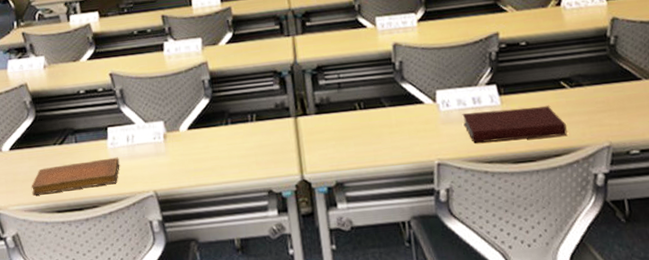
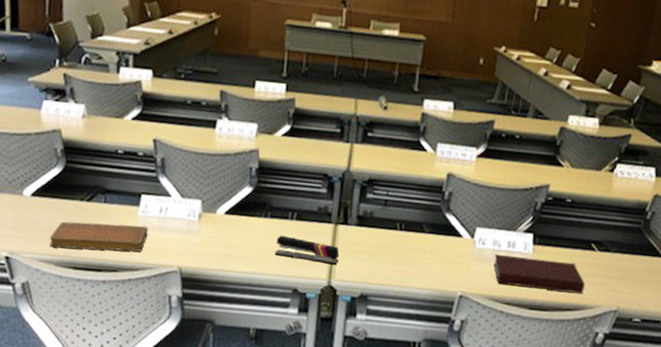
stapler: none [241,138,307,160] -> present [275,235,340,264]

